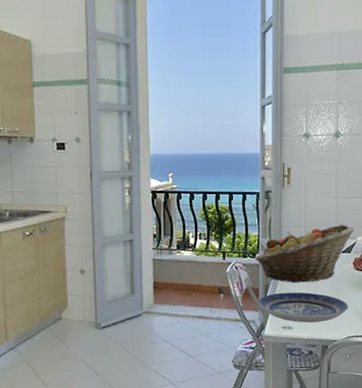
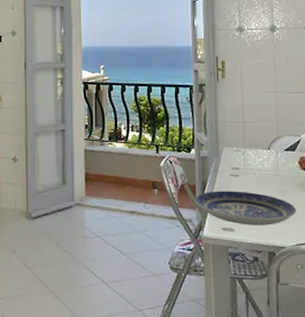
fruit basket: present [254,224,354,283] -> none [189,120,297,181]

